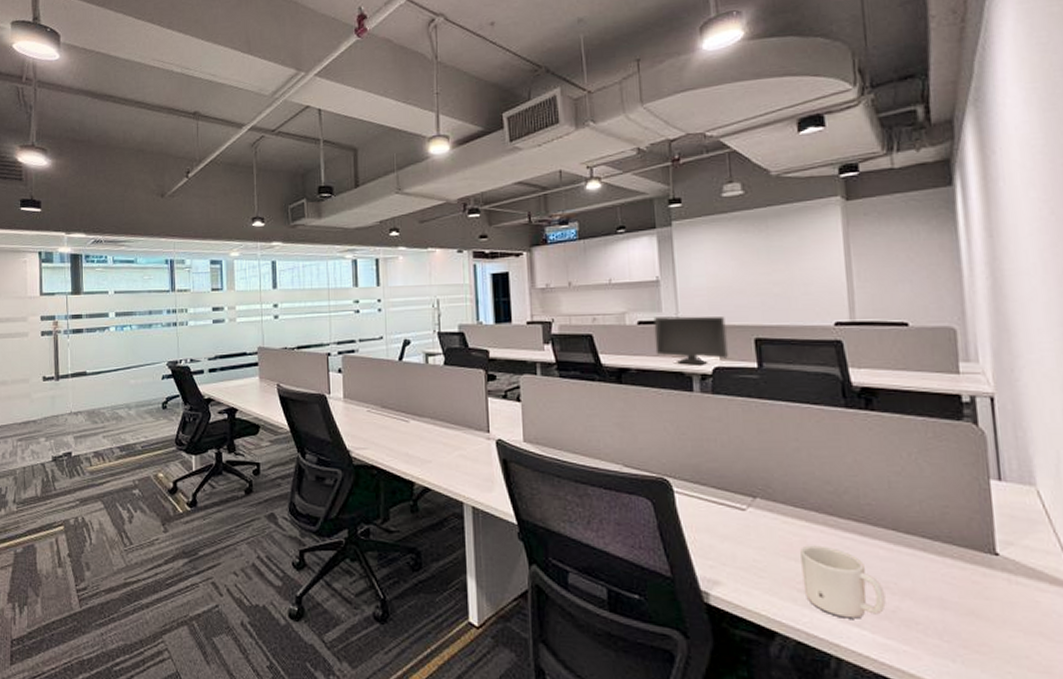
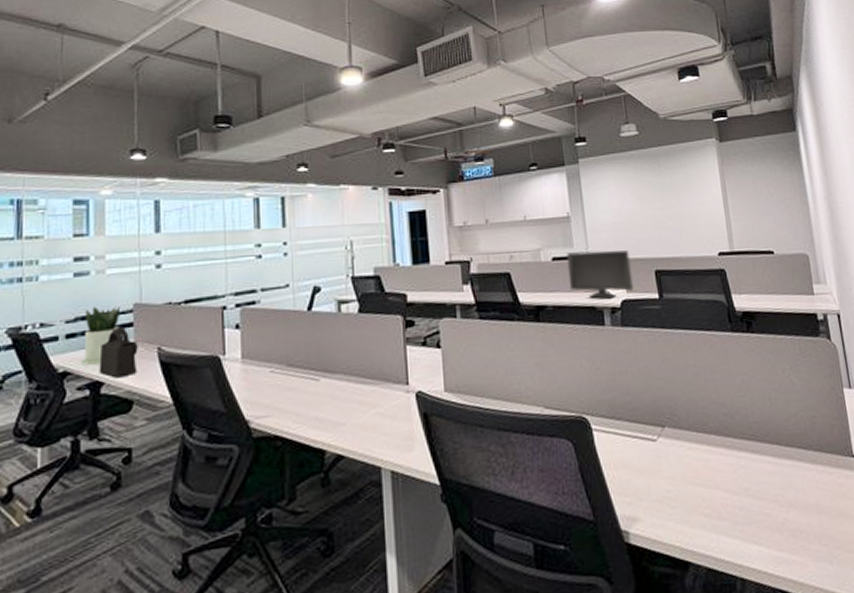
planter: none [221,348,249,394] -> present [81,306,121,365]
handbag: none [233,365,262,407] -> present [99,326,138,378]
mug: present [800,545,886,619] -> none [704,467,776,538]

